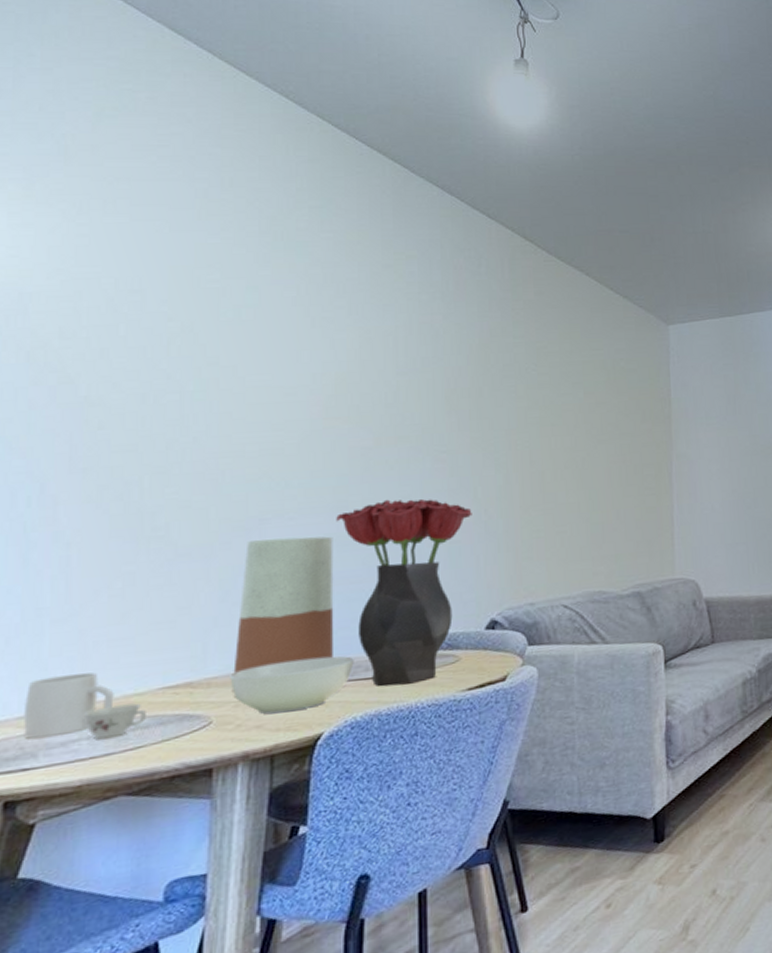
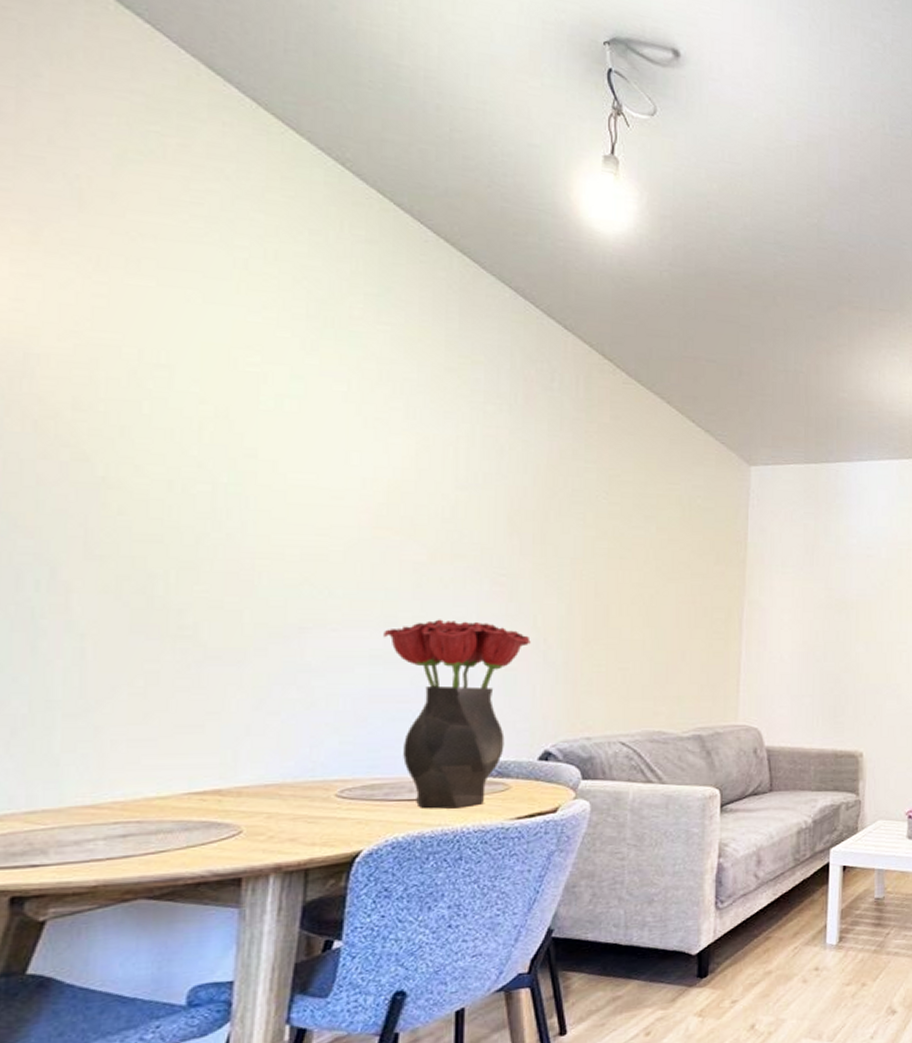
mug: present [24,672,114,740] -> none [32,772,134,836]
teacup: present [83,703,146,740] -> none [99,807,169,841]
bowl: present [230,656,354,714] -> none [262,774,398,828]
vase: present [231,536,334,692] -> none [264,649,380,803]

